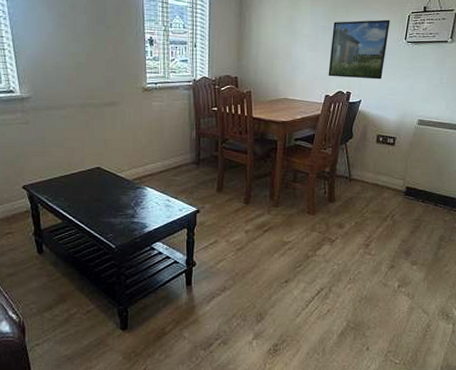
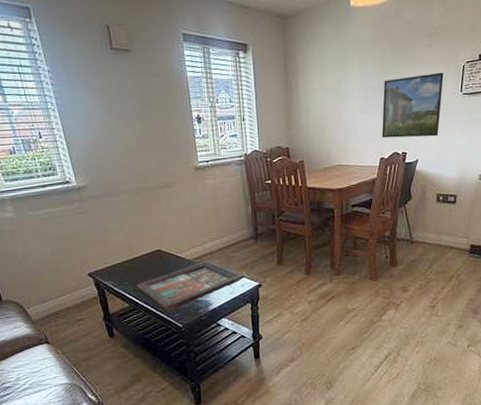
decorative tray: none [71,182,184,231] -> present [136,260,245,311]

